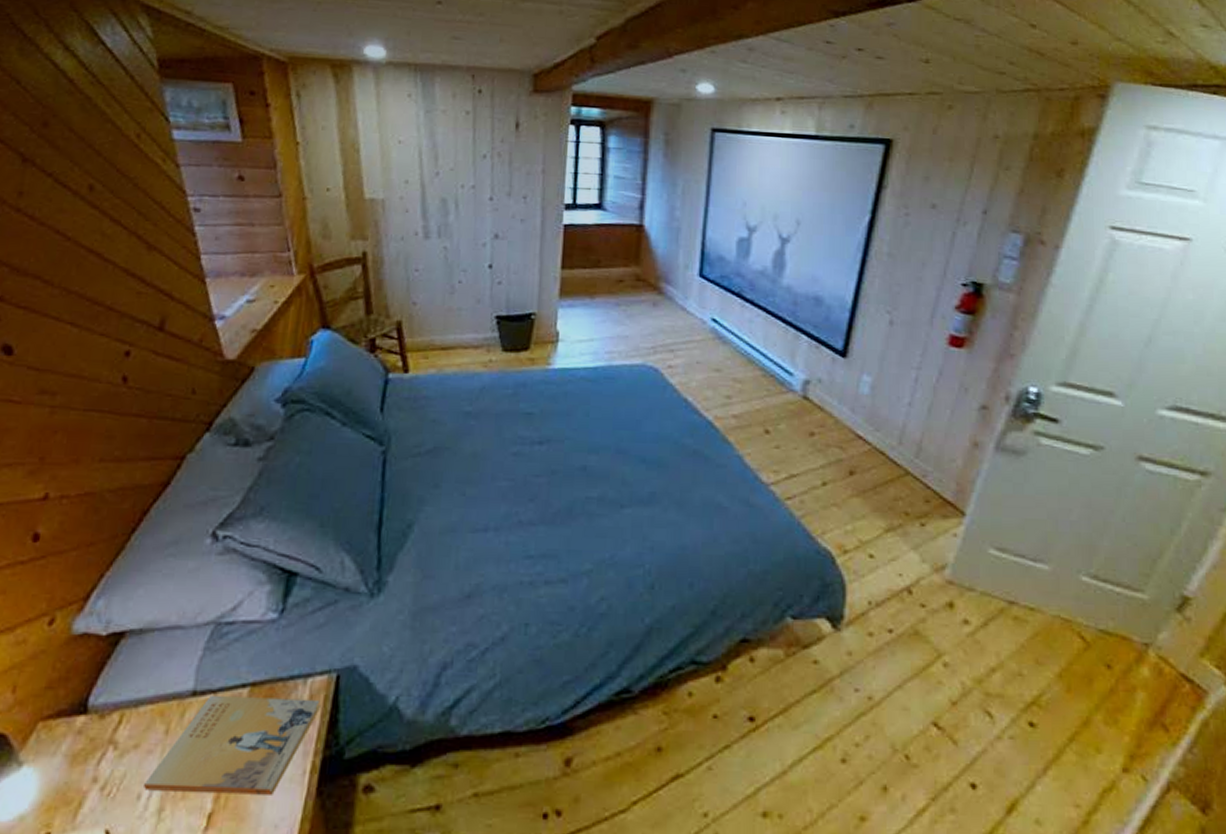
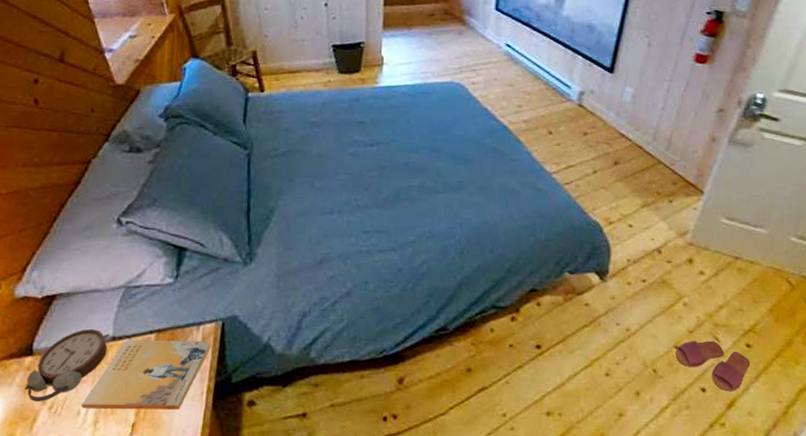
alarm clock: none [72,680,190,779] -> present [25,329,110,402]
slippers: none [934,715,1034,789] -> present [675,341,750,391]

